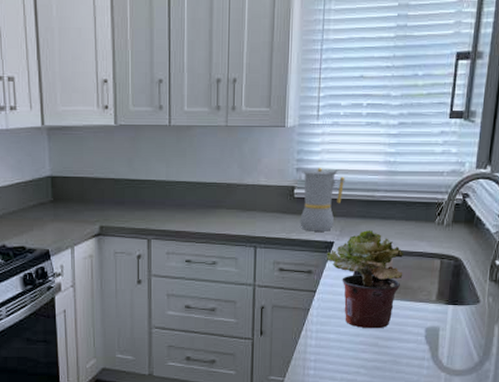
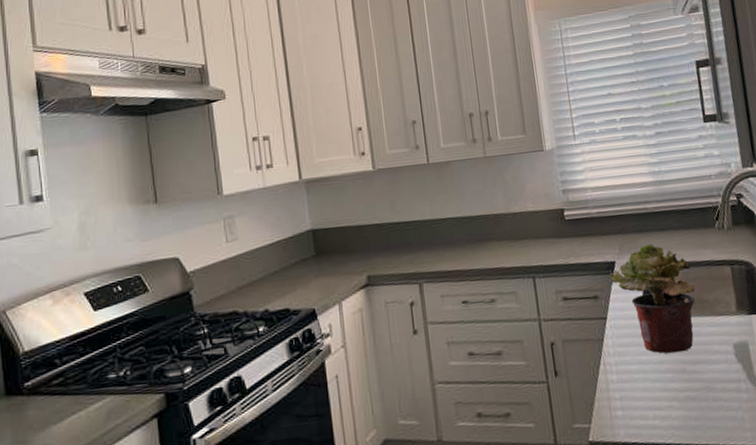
coffee maker: present [300,168,345,231] -> none [568,186,615,254]

